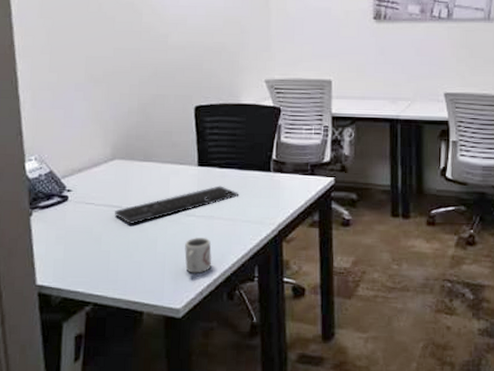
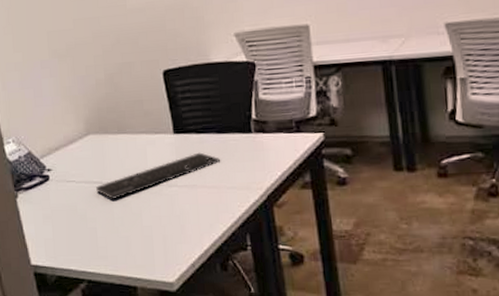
cup: present [185,238,212,273] -> none [170,208,201,245]

